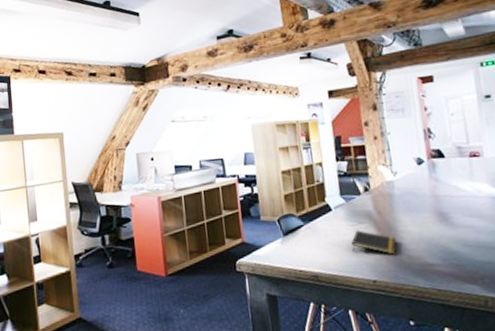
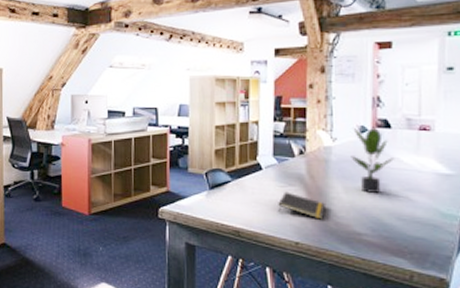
potted plant: none [410,158,452,223] -> present [351,127,394,193]

